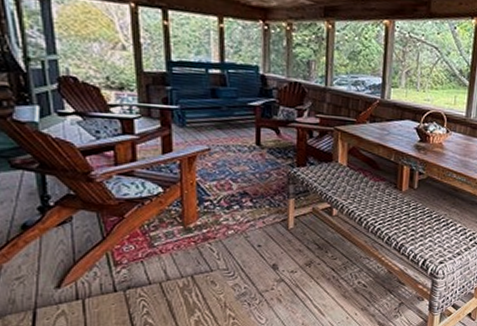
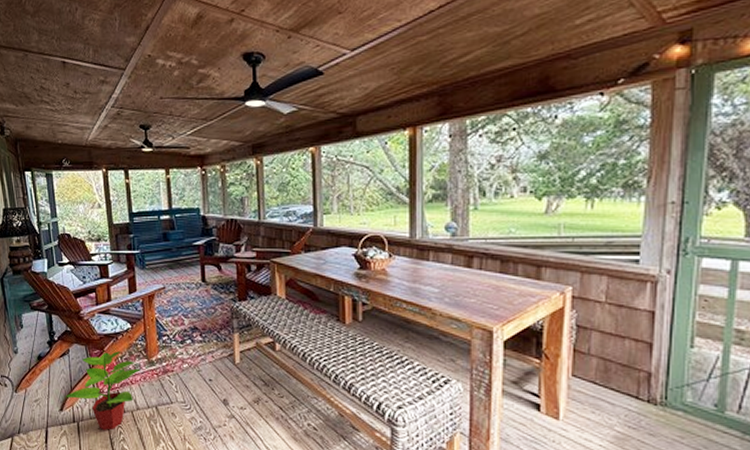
potted plant: none [66,214,174,306] -> present [66,348,141,431]

